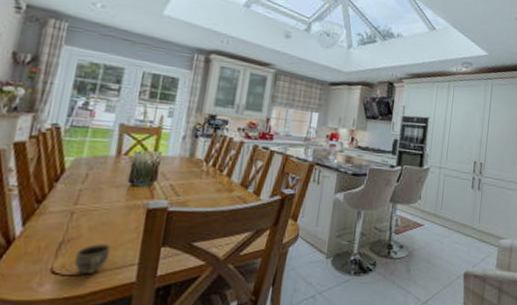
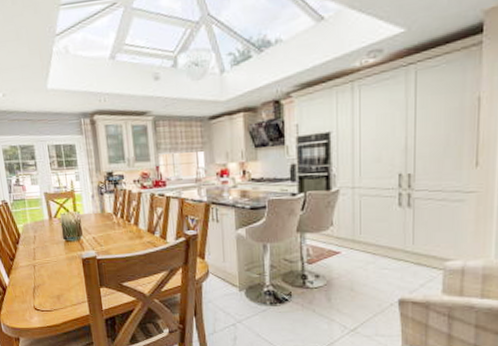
cup: present [74,244,112,273] -> none [45,288,67,309]

